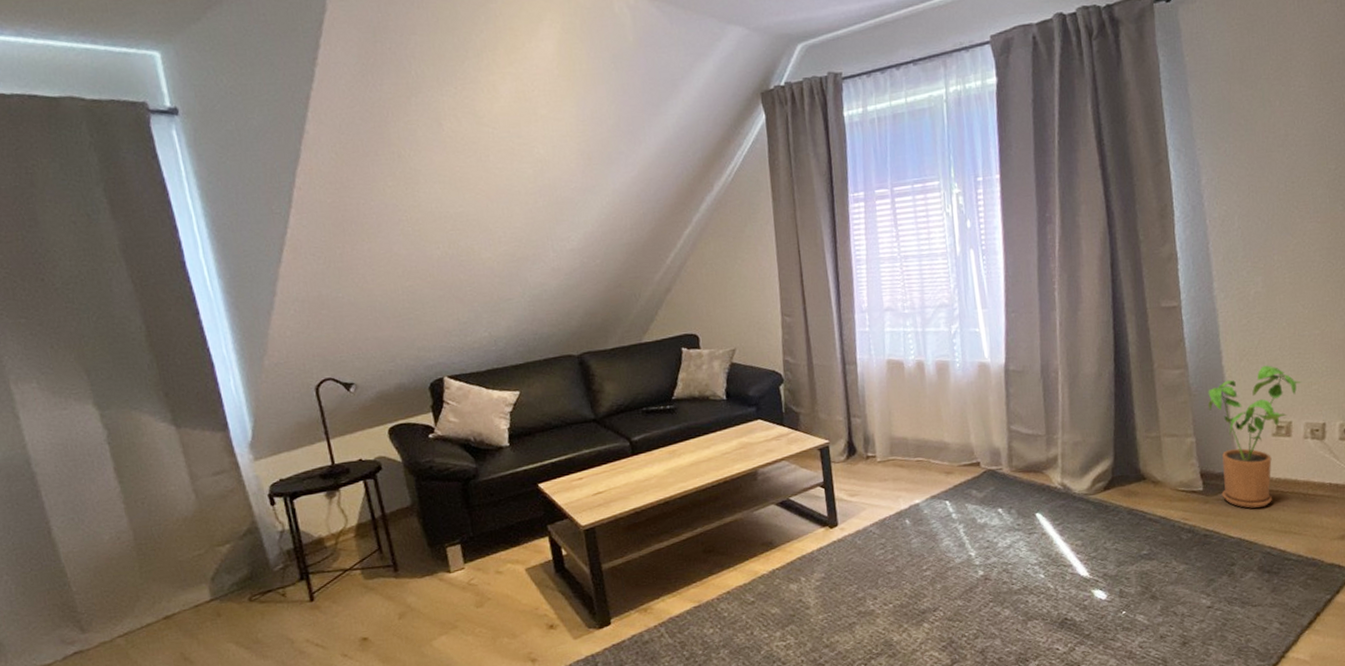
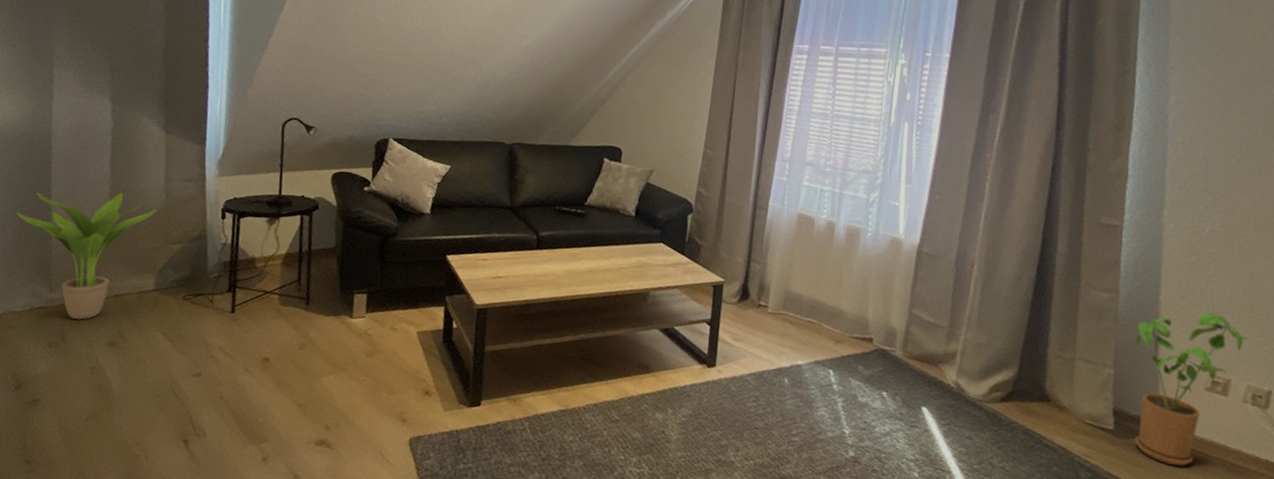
potted plant: none [12,504,190,655] -> present [16,192,157,320]

